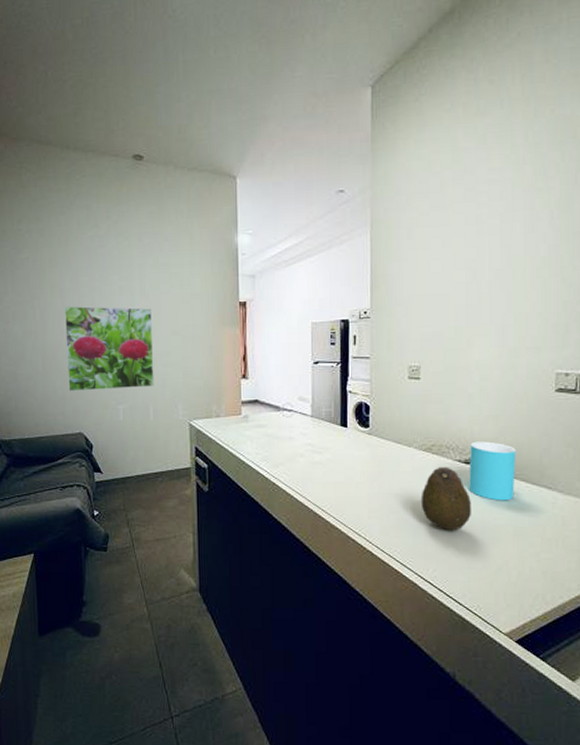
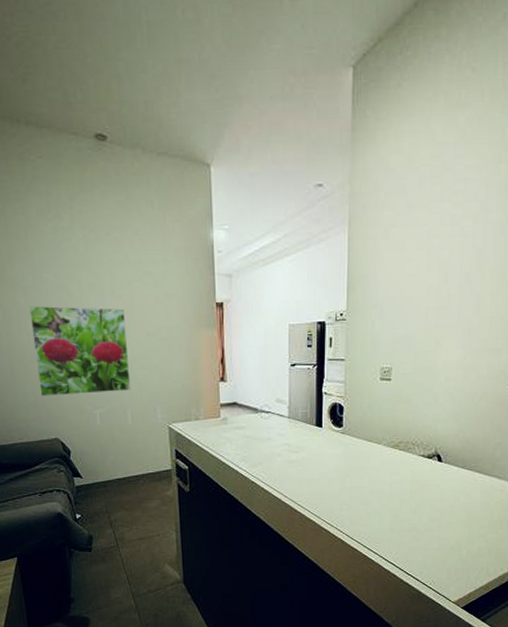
fruit: present [420,466,471,531] -> none [387,461,431,518]
cup: present [469,441,516,501] -> none [430,437,473,490]

